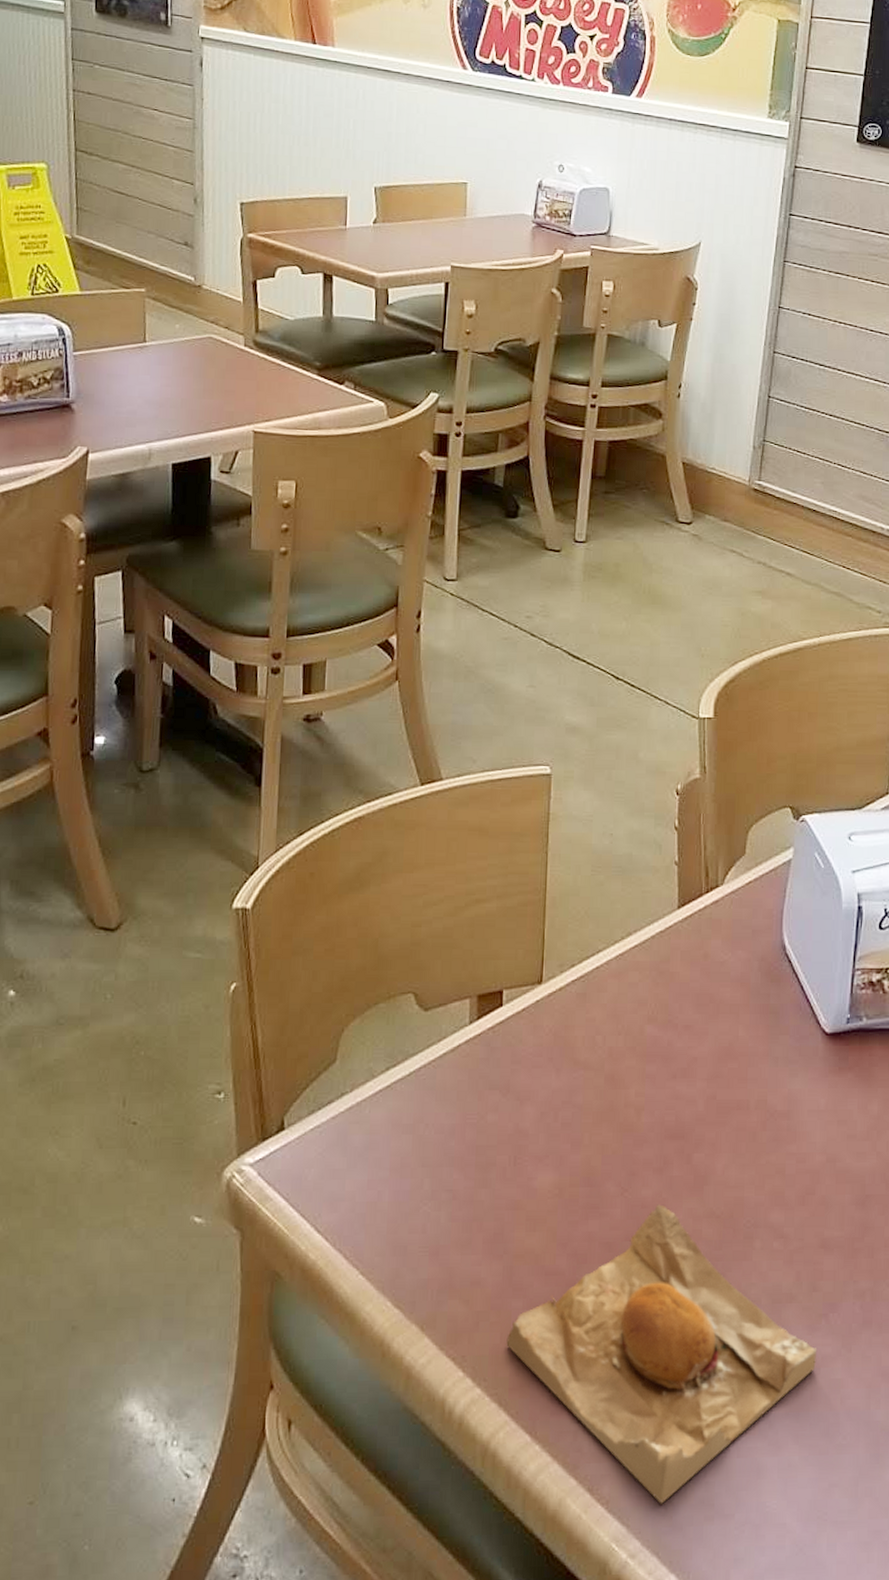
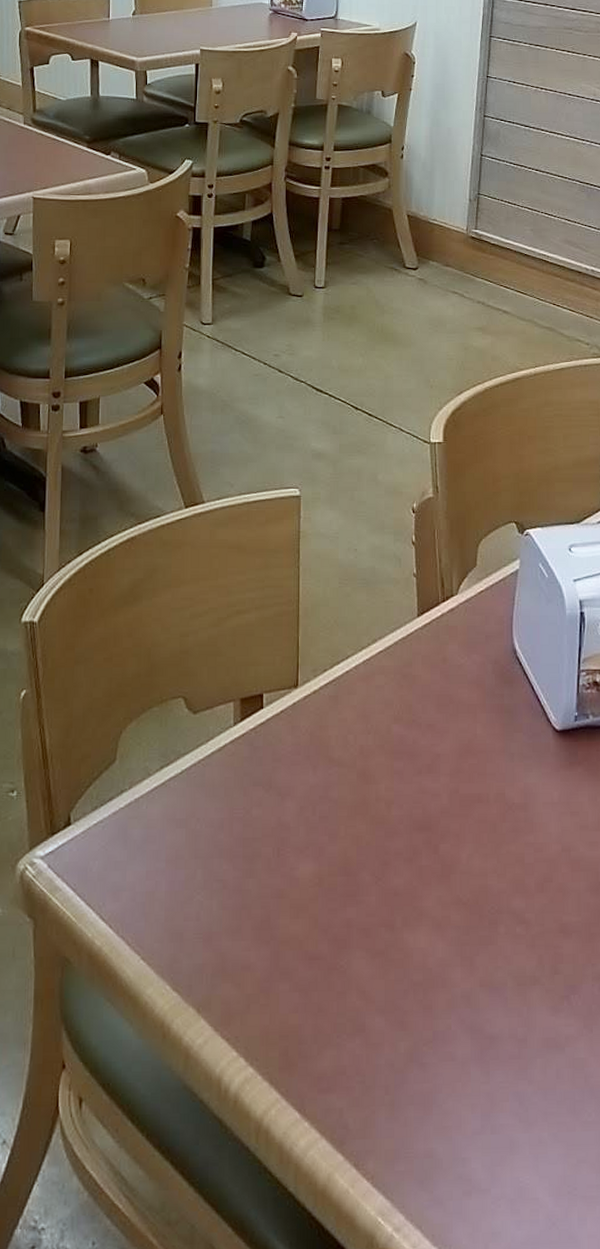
hamburger: present [506,1204,818,1504] -> none [275,892,561,1179]

